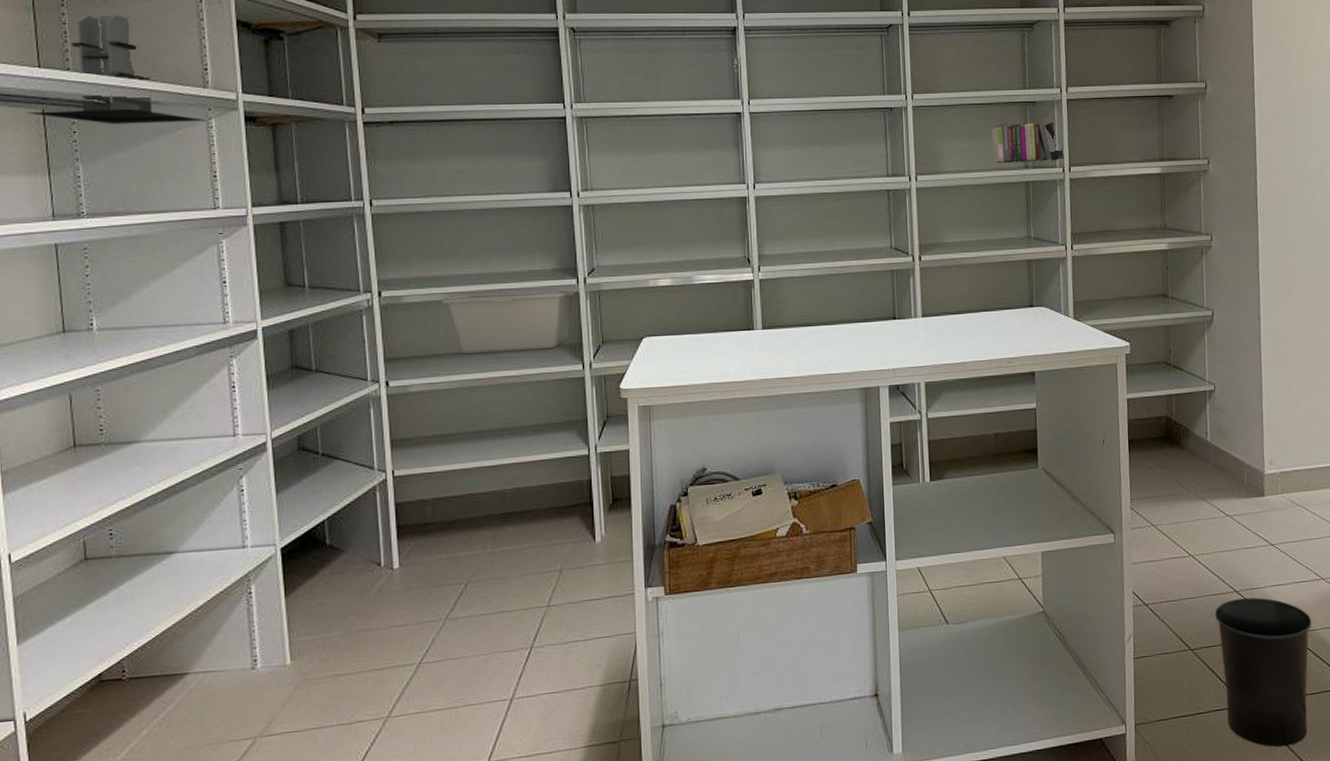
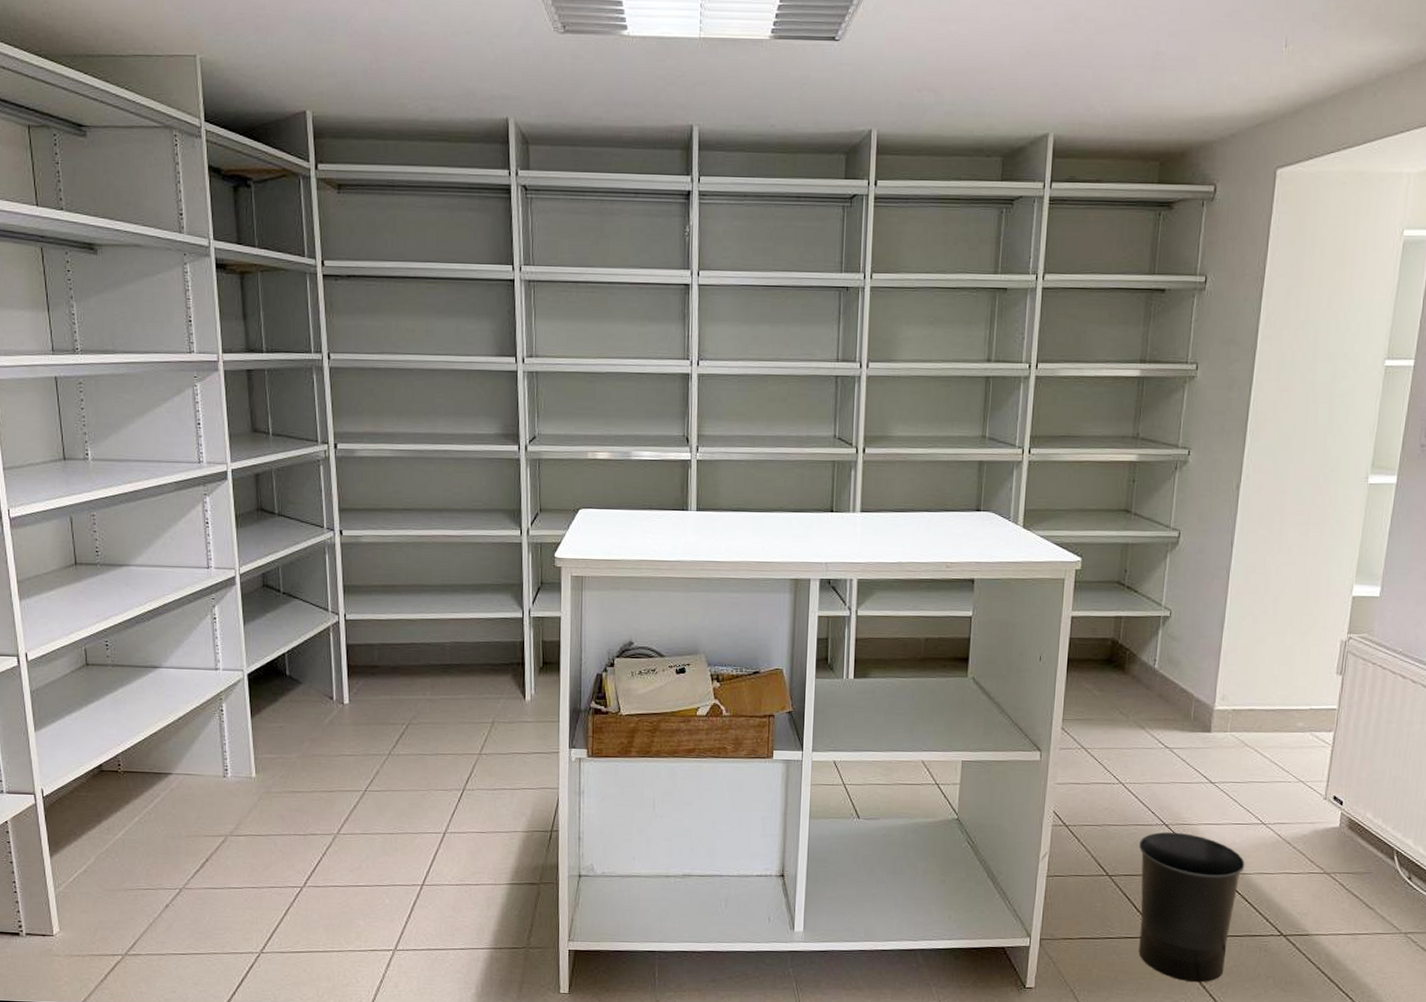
file organizer: present [26,15,206,124] -> none [27,155,182,266]
storage bin: present [441,291,575,355] -> none [391,453,516,514]
books: present [991,121,1064,164] -> none [952,310,1032,356]

